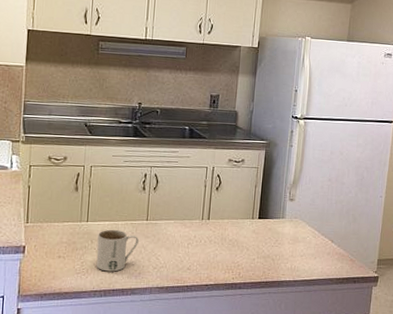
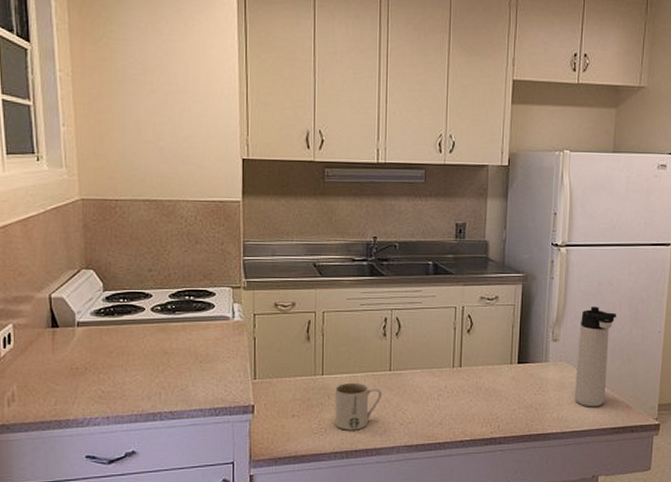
thermos bottle: none [306,172,346,260] -> present [575,307,617,407]

